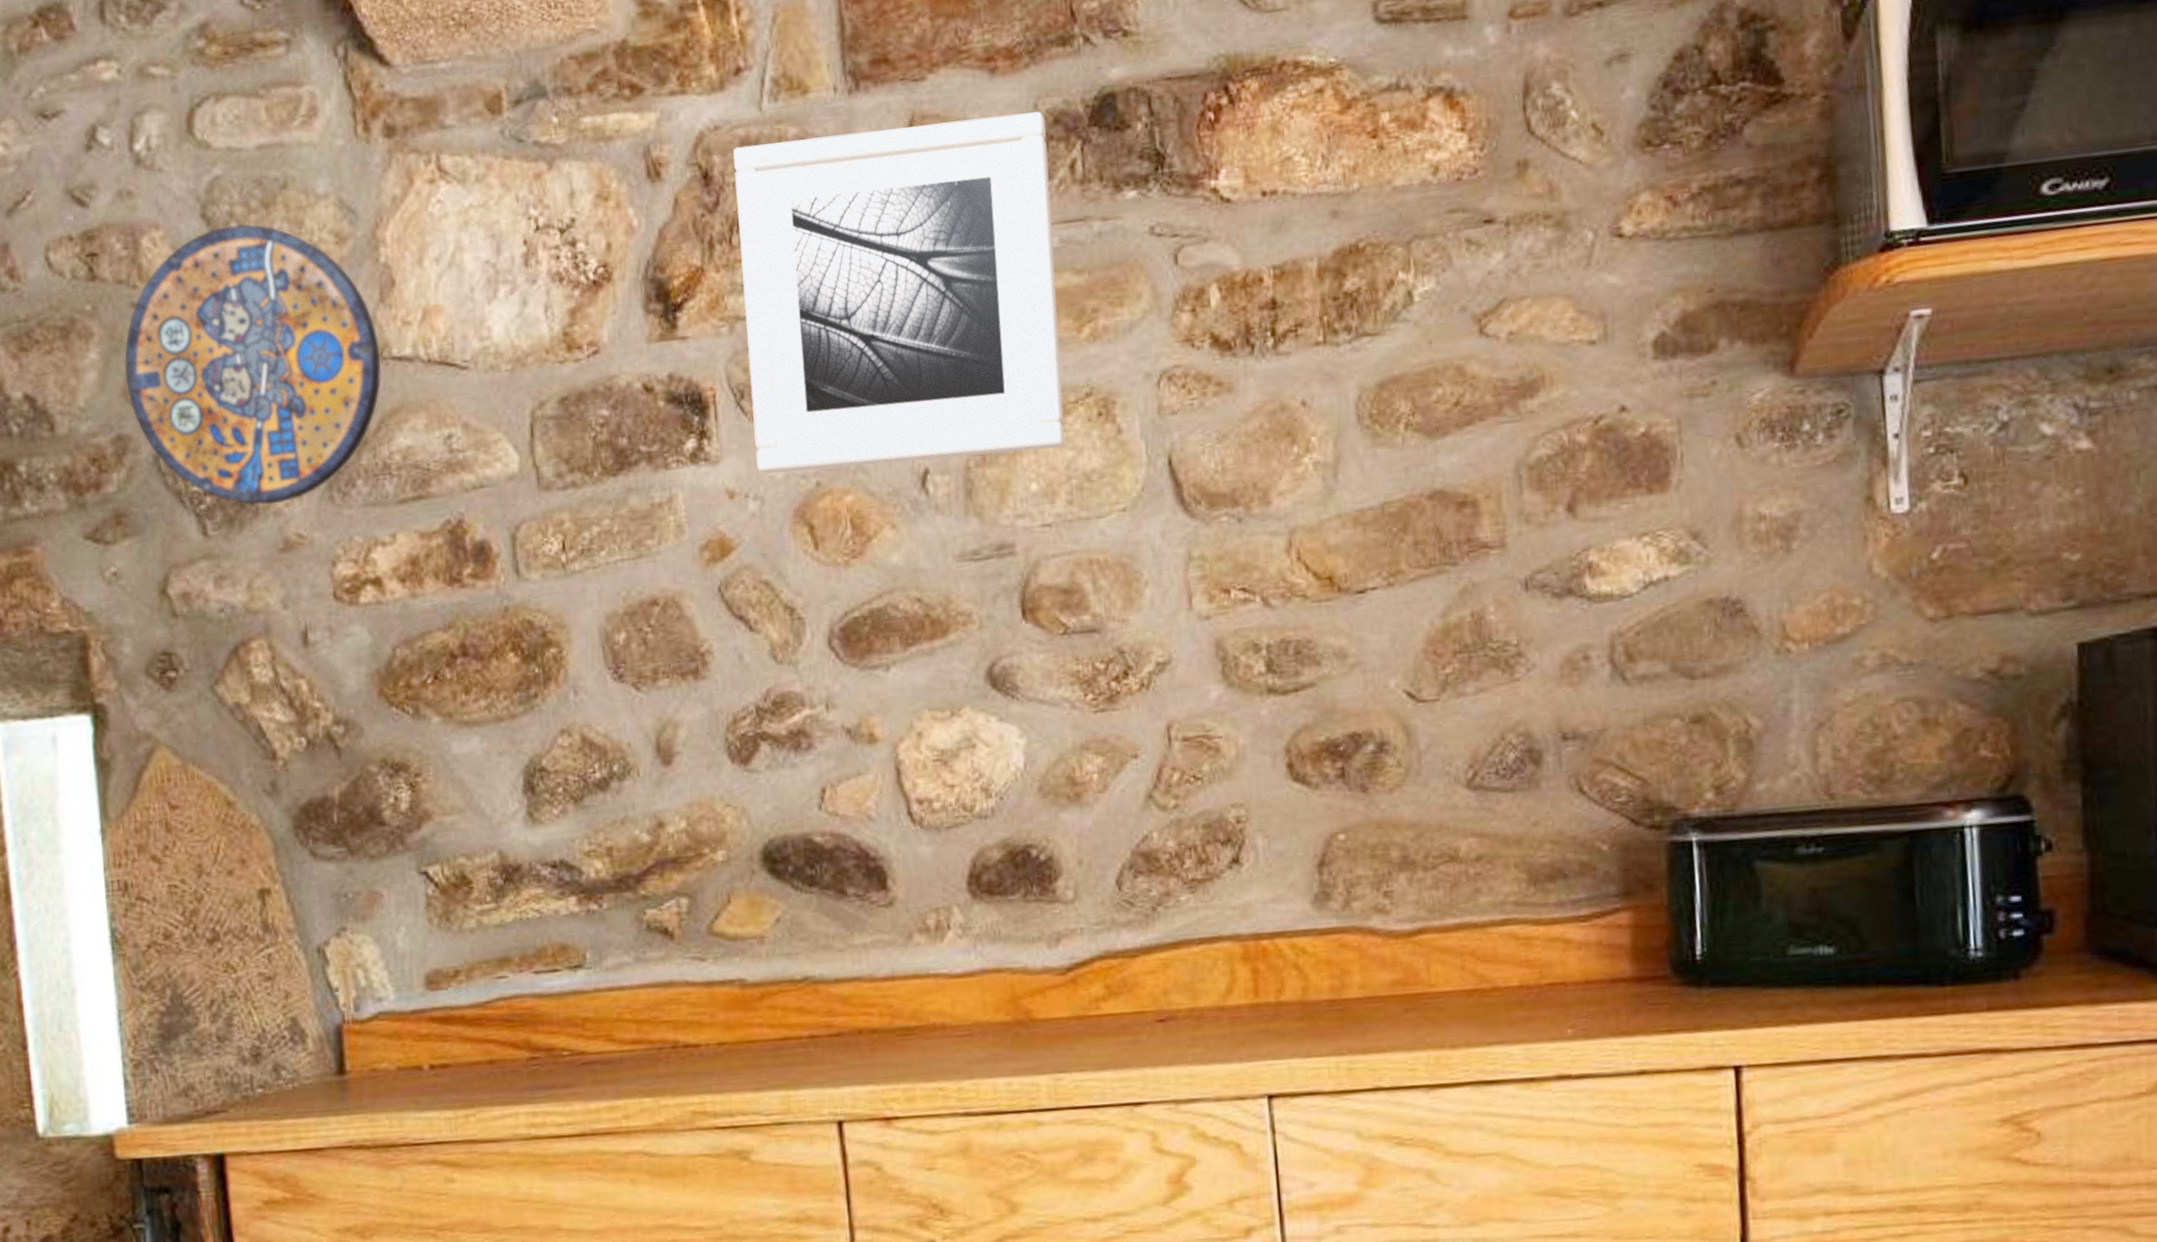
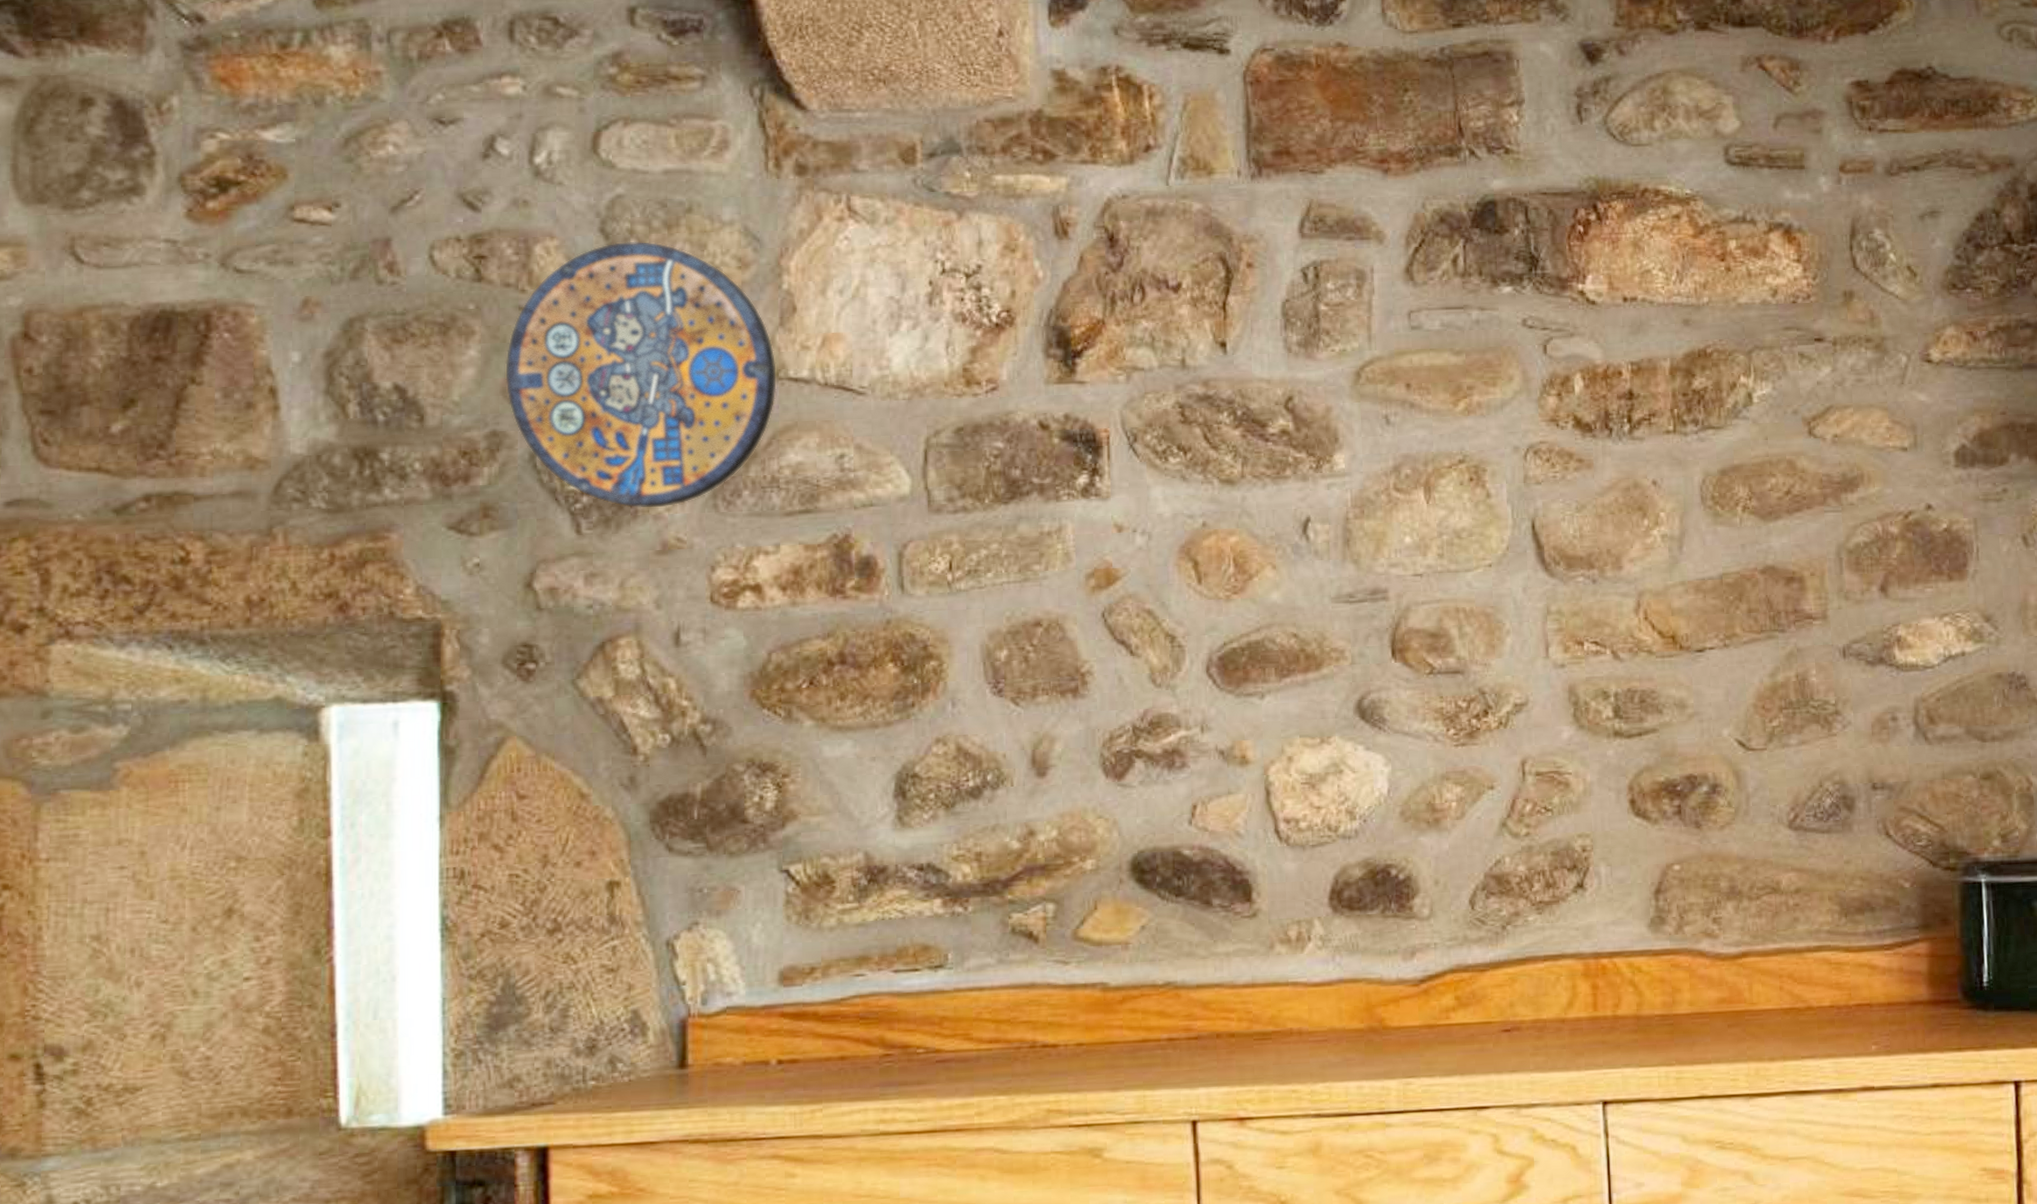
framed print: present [733,111,1066,474] -> none [1139,210,1439,512]

